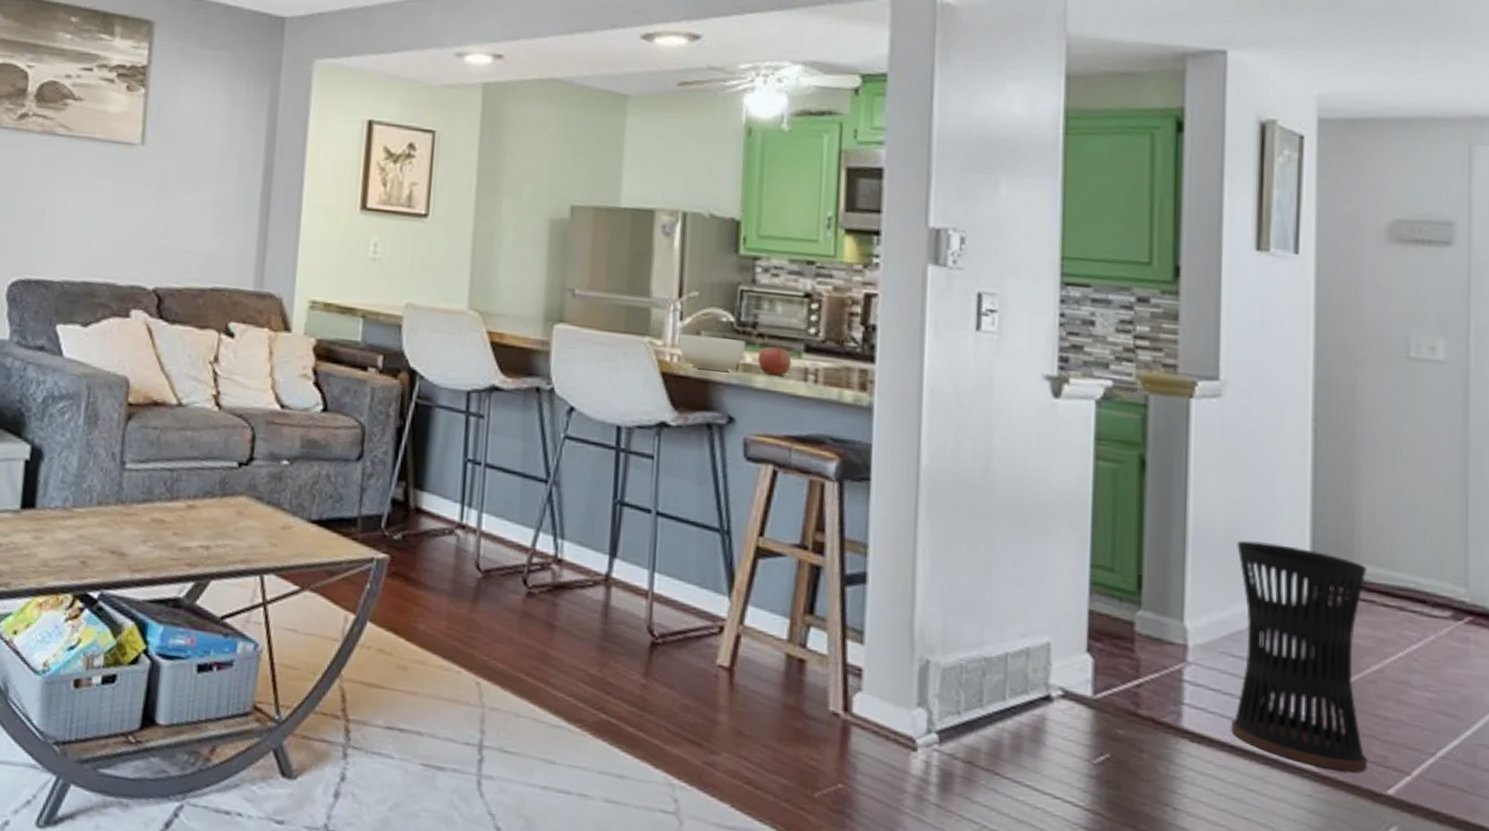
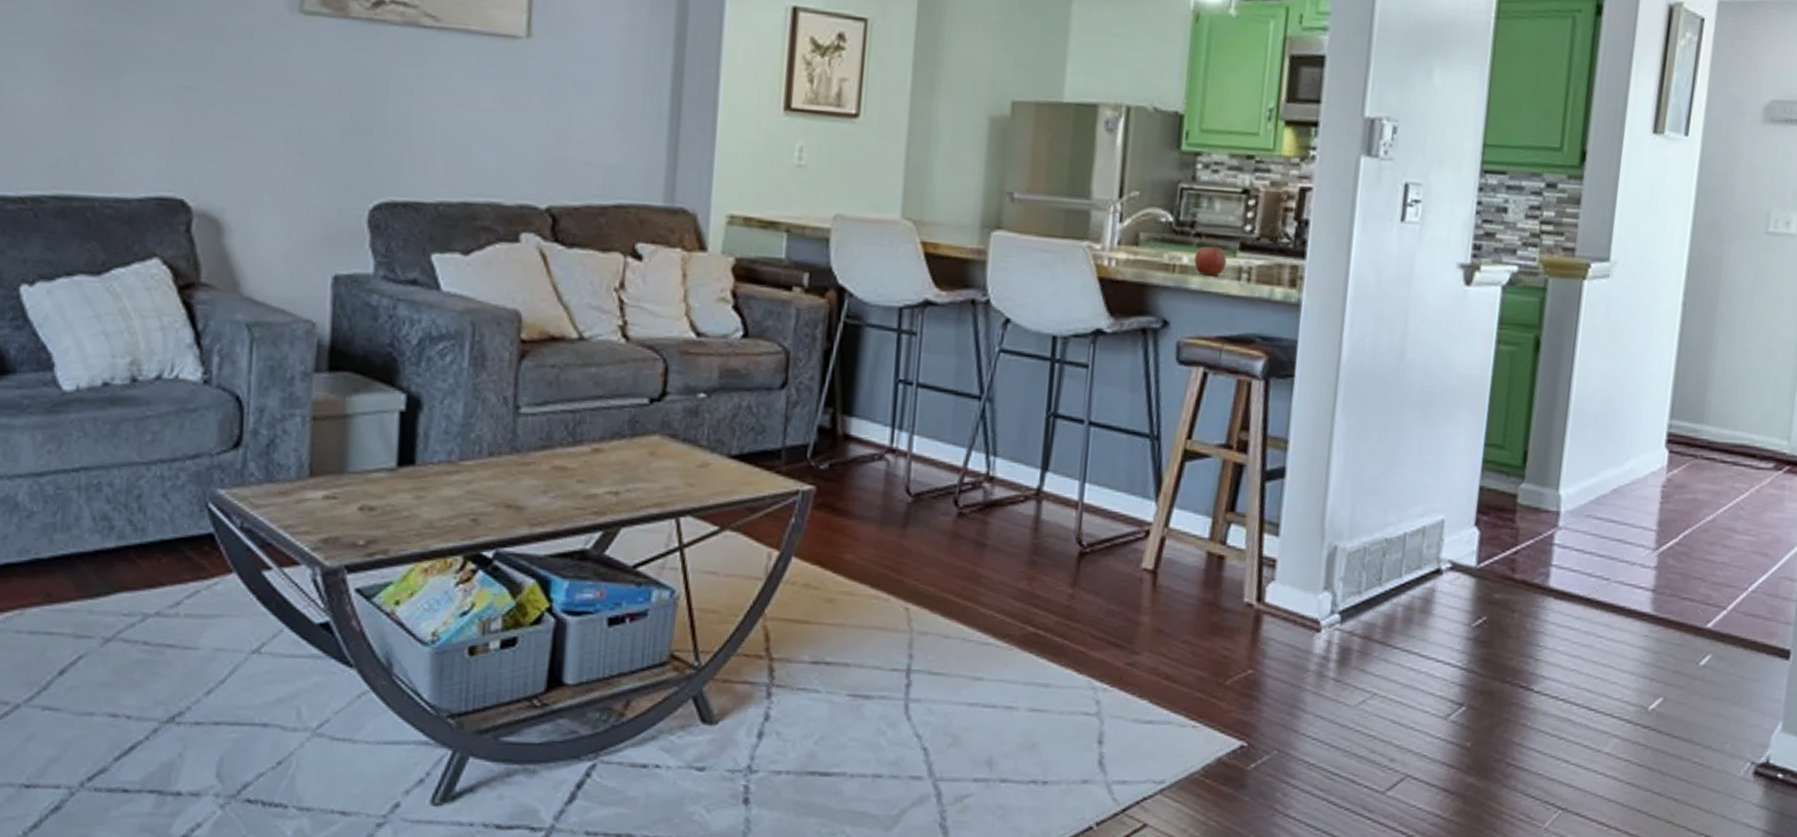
bowl: present [677,333,746,373] -> none [1116,236,1184,276]
umbrella stand: present [1230,540,1367,772] -> none [1588,411,1713,613]

